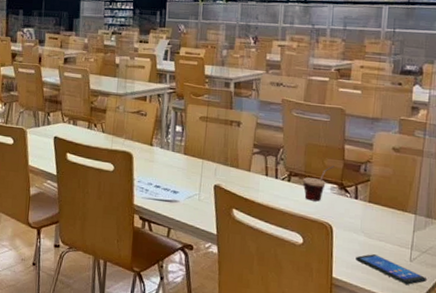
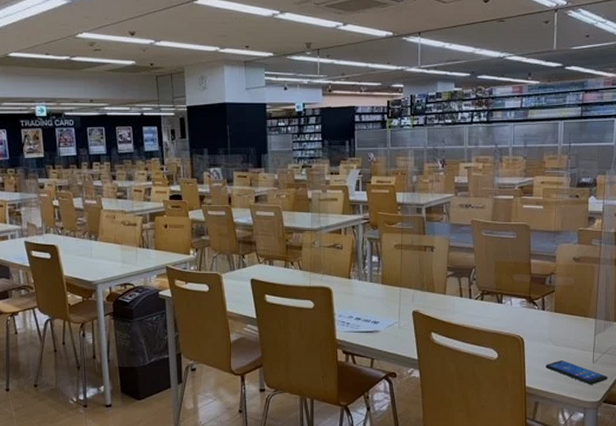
cup: present [303,166,335,202] -> none [495,281,523,317]

